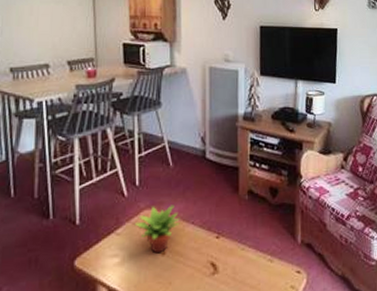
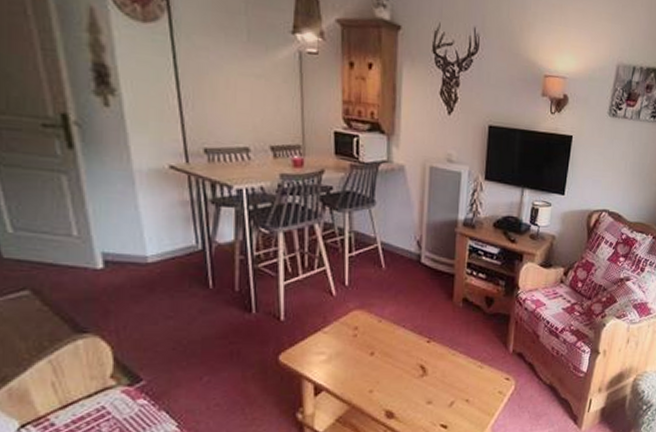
succulent plant: present [134,204,180,254] -> none [342,307,391,354]

